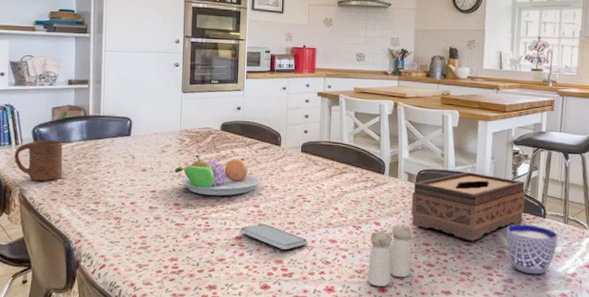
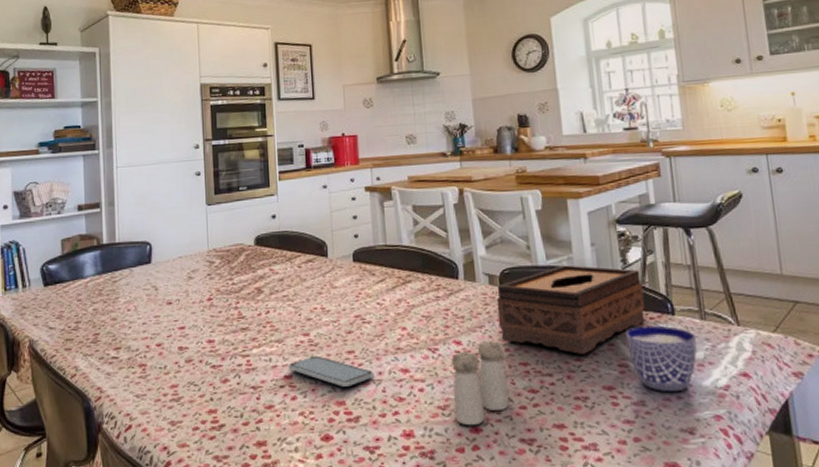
cup: present [14,140,63,181] -> none [22,277,77,328]
fruit bowl: present [174,155,261,196] -> none [204,277,309,327]

